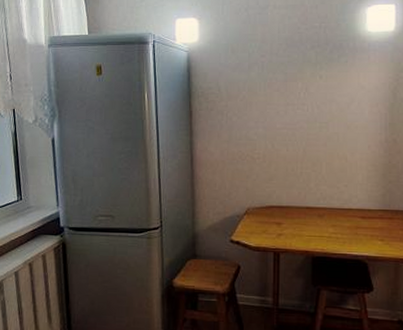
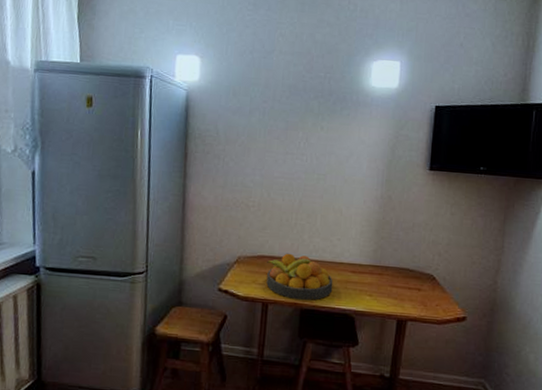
fruit bowl: none [276,202,343,248] -> present [266,253,333,300]

